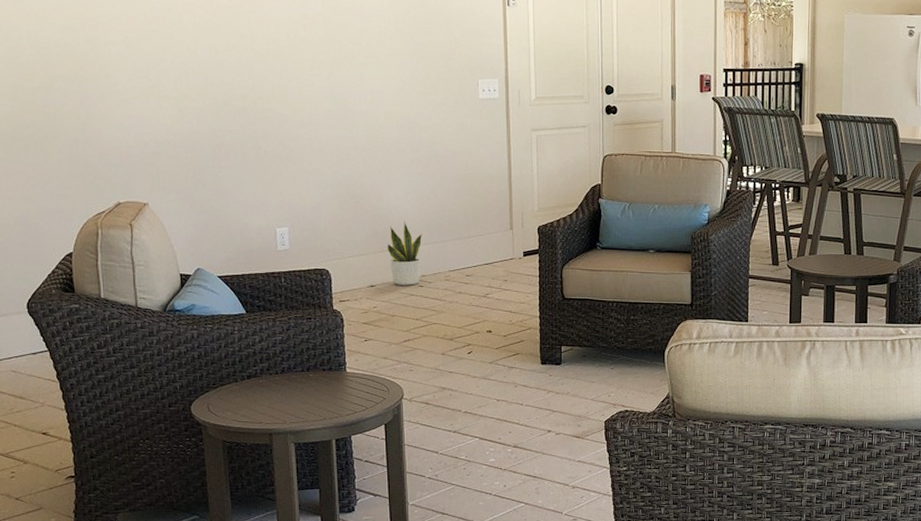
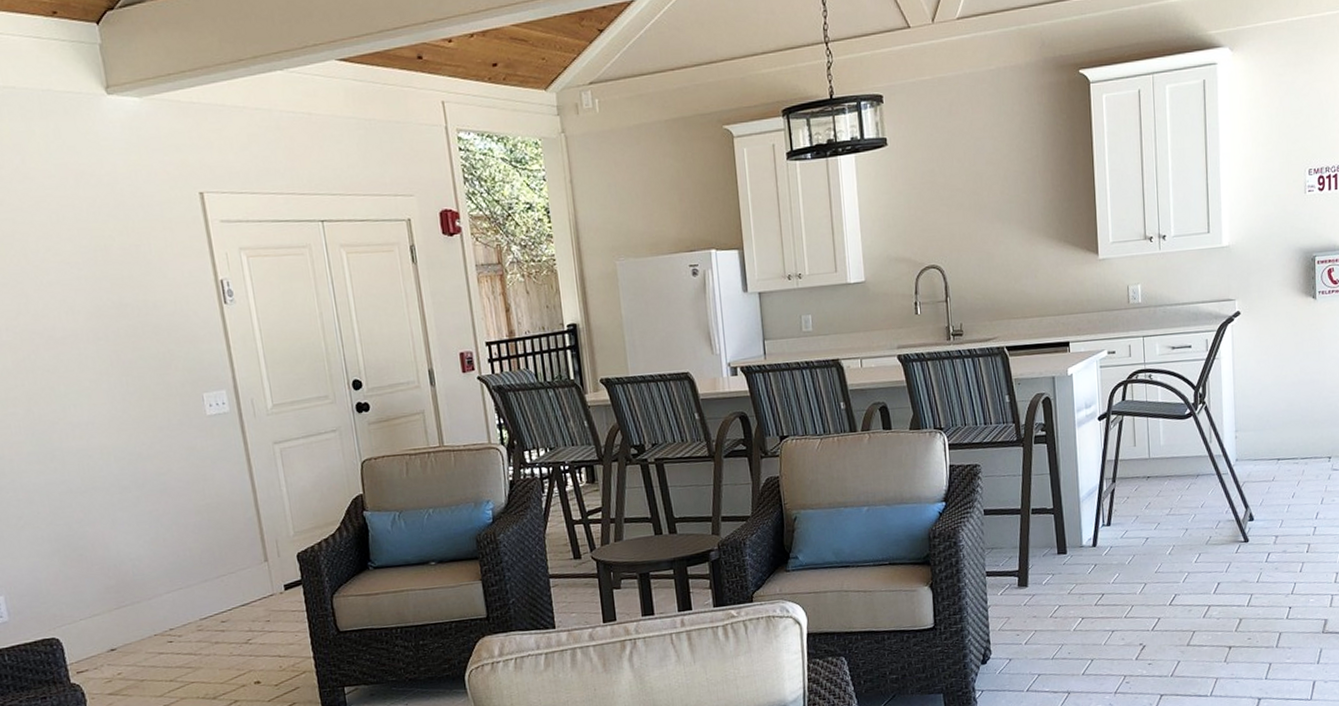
potted plant: present [387,220,423,286] -> none [123,568,168,645]

